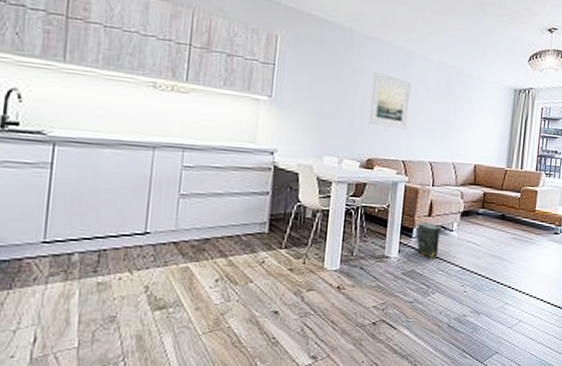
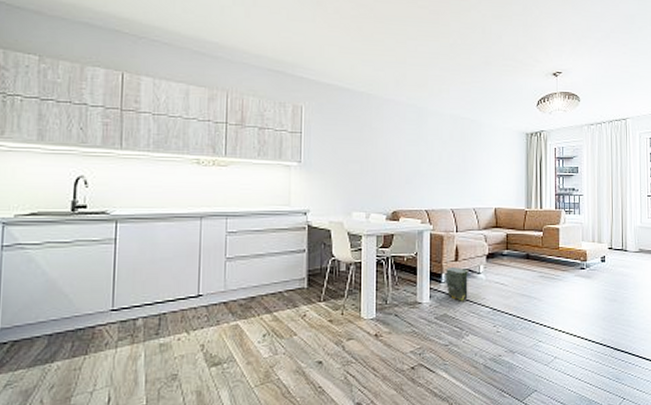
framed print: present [369,72,412,129] -> none [391,131,428,180]

